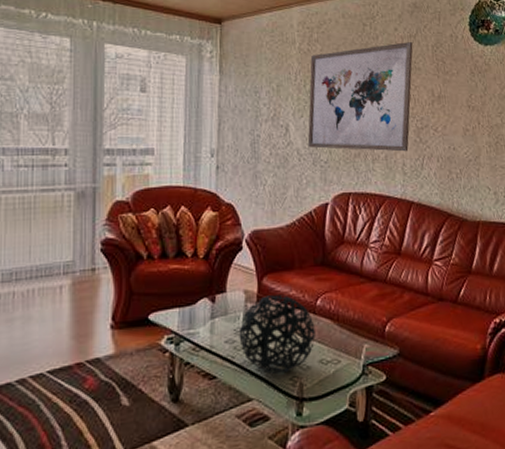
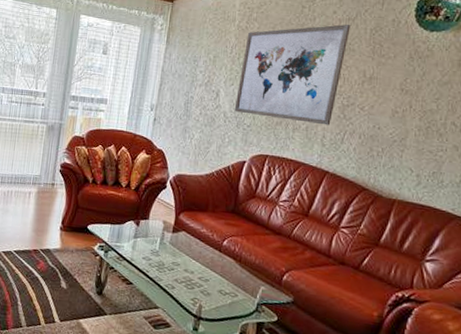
decorative orb: present [238,294,315,375] -> none [154,229,219,294]

